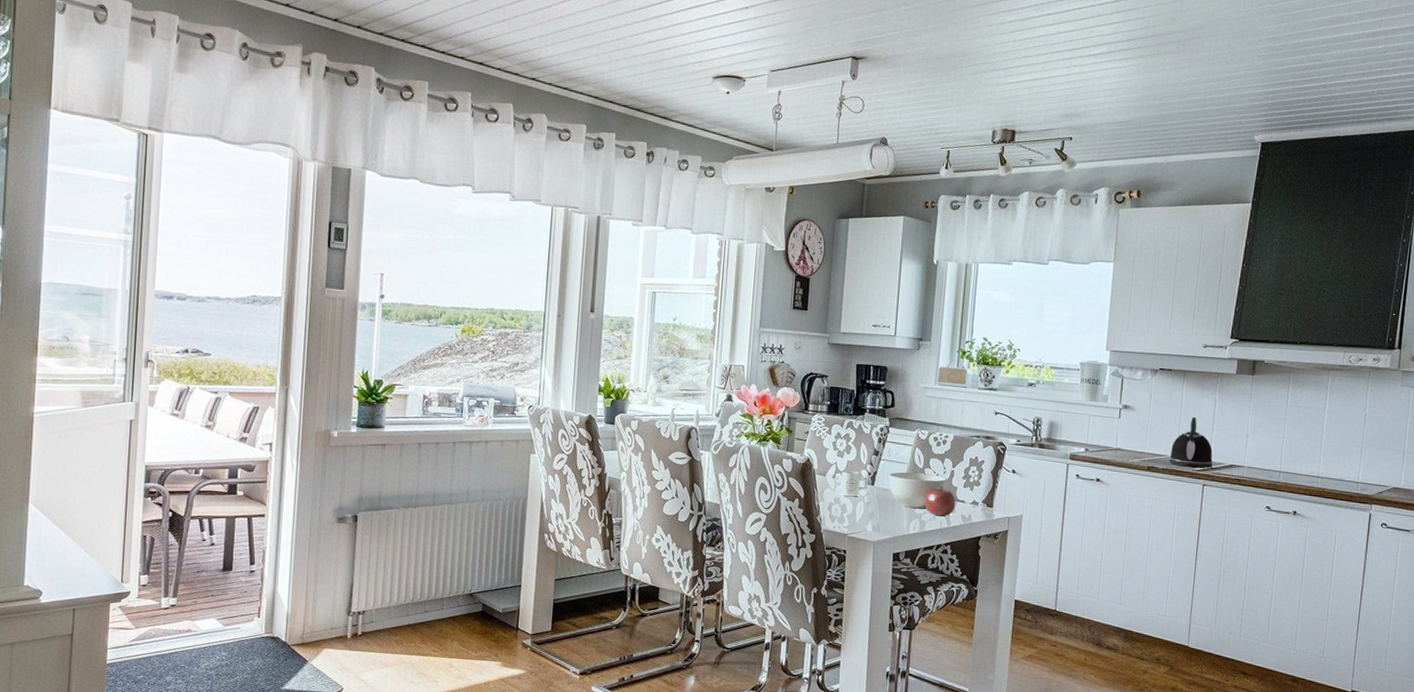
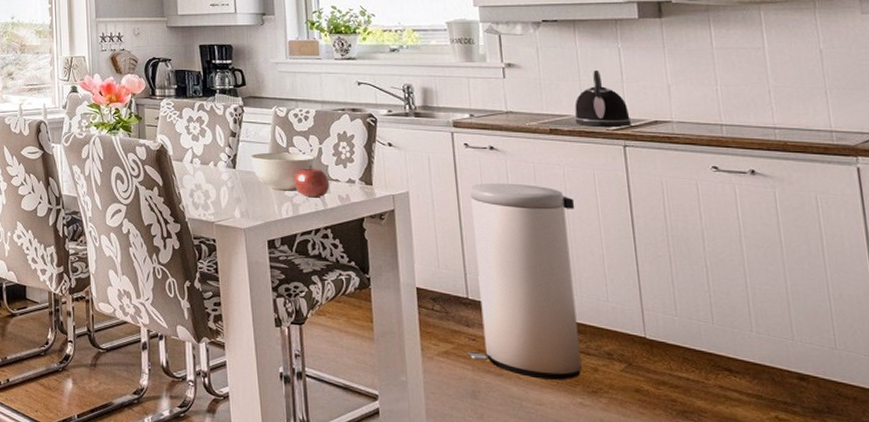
mug: present [840,471,868,497] -> none [199,155,230,182]
pedal bin: none [1046,510,1156,680] -> present [467,182,582,380]

